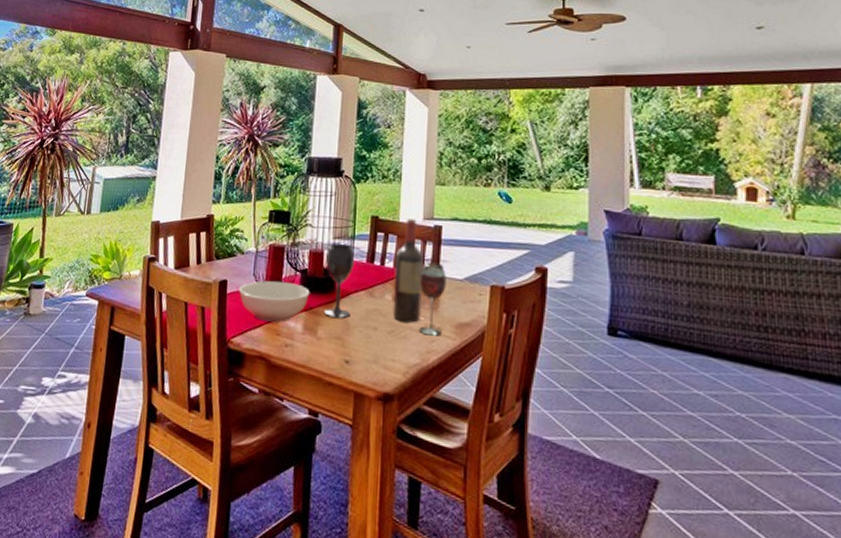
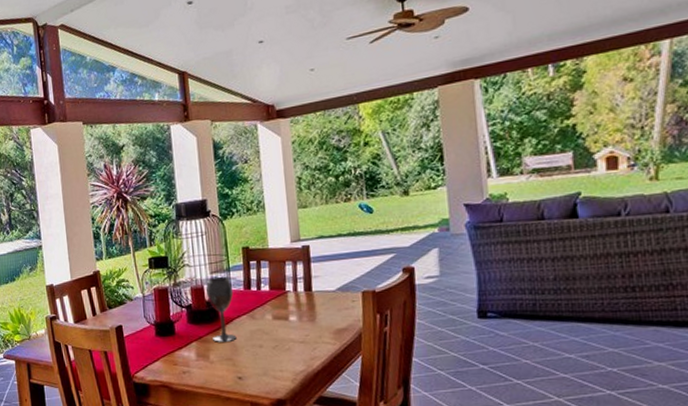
bowl: present [239,280,310,323] -> none [134,318,197,355]
wine bottle: present [392,219,423,323] -> none [269,243,302,337]
wineglass: present [419,262,447,336] -> none [294,279,322,345]

